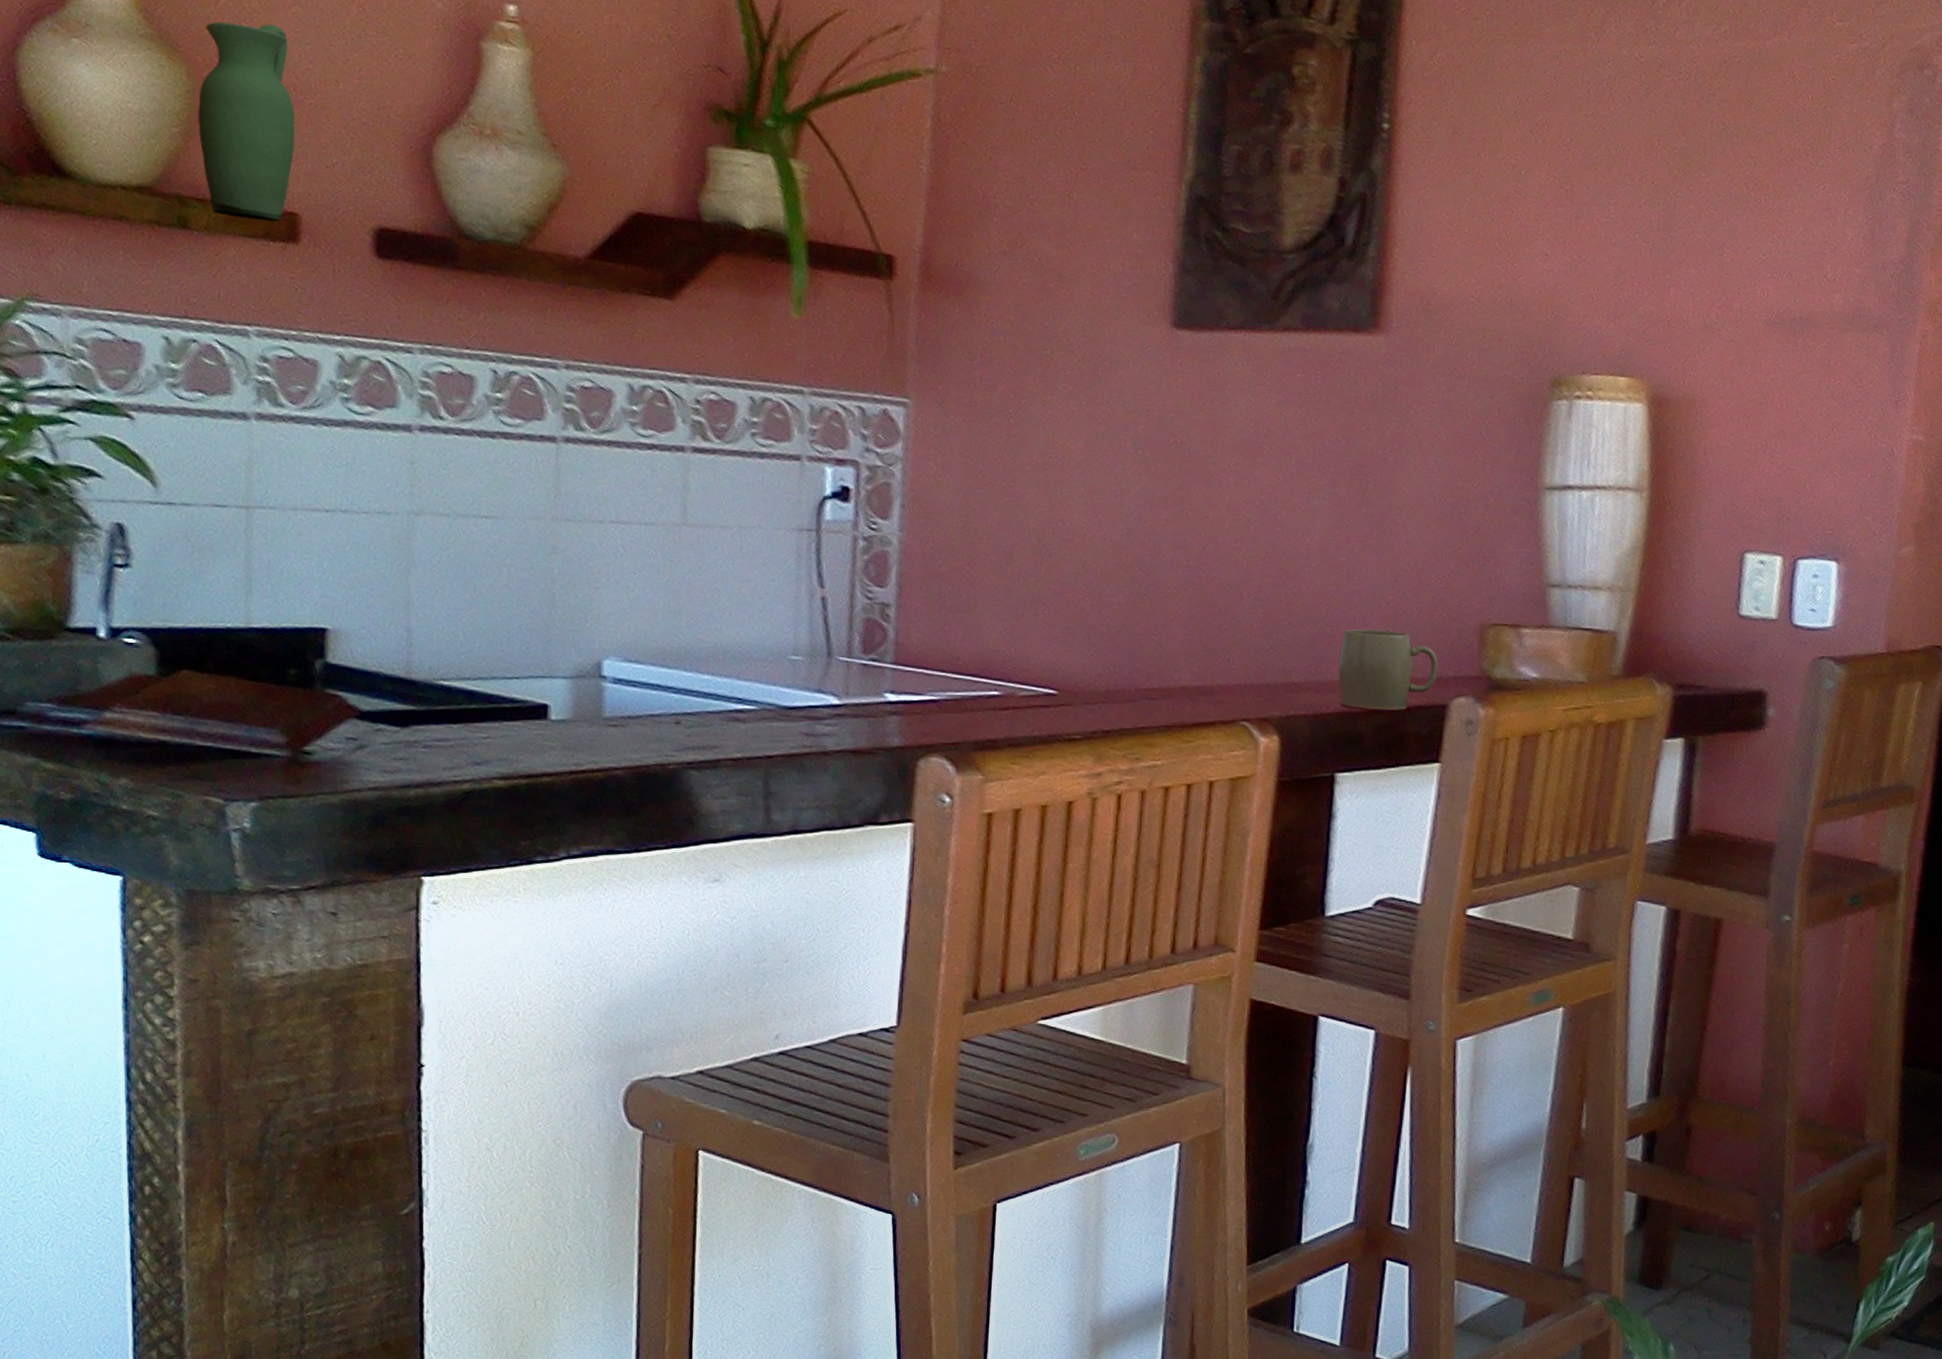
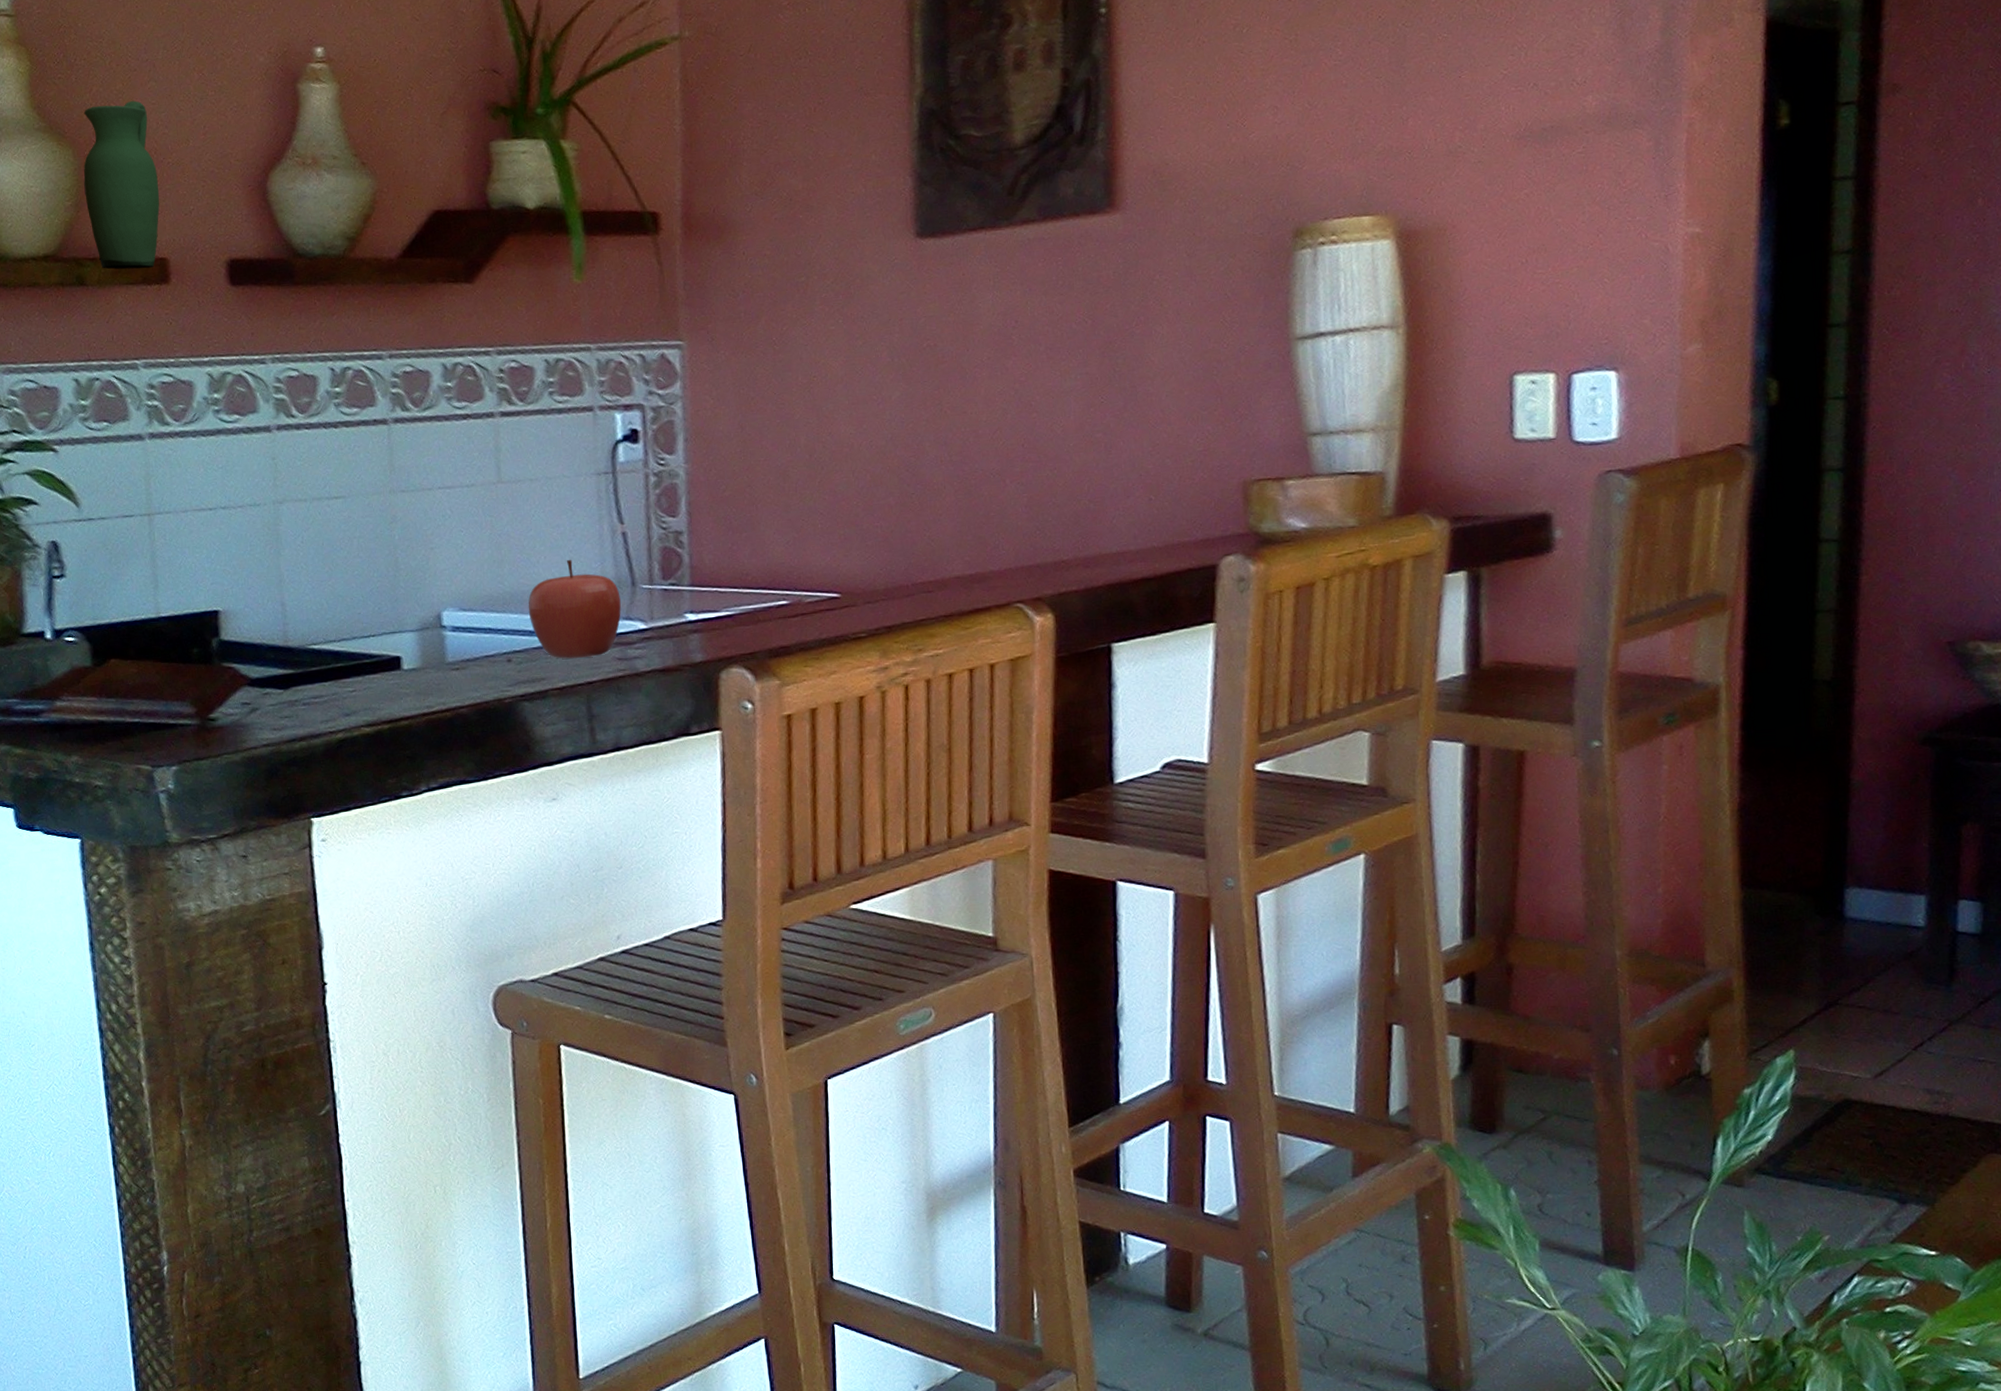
fruit: none [705,619,813,729] -> present [528,559,621,659]
mug: present [1338,629,1438,712] -> none [1104,498,1205,580]

